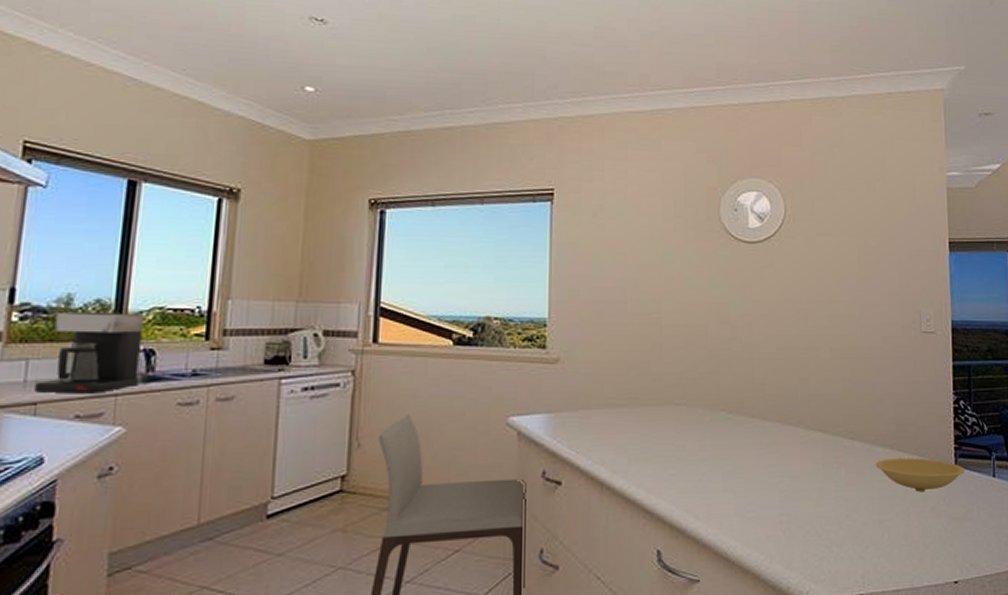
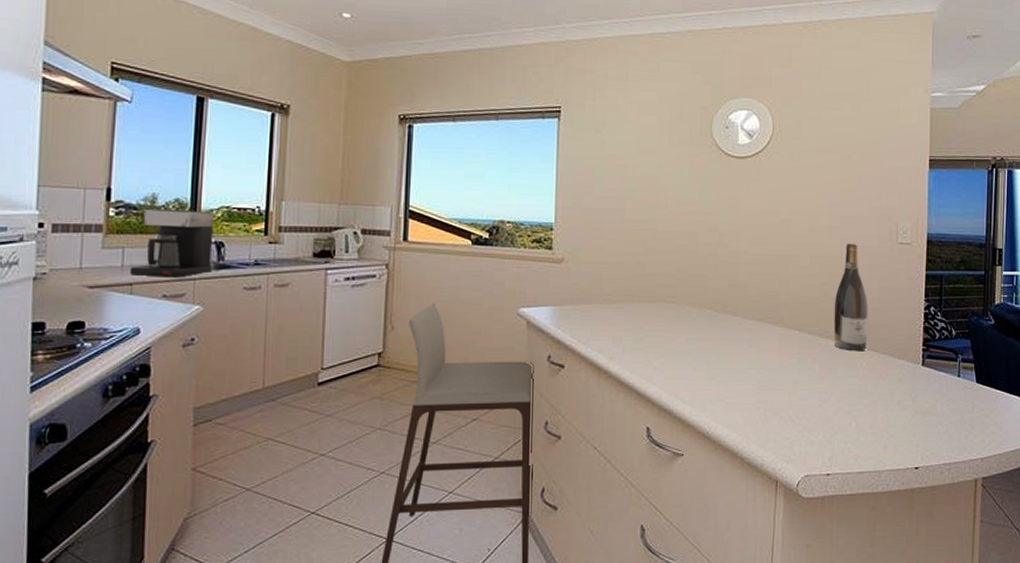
wine bottle: none [858,333,896,453] -> present [833,243,868,352]
dish: present [875,458,965,493] -> none [847,357,931,388]

